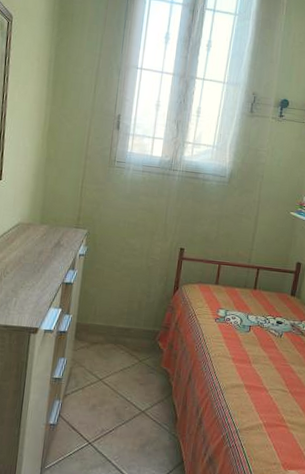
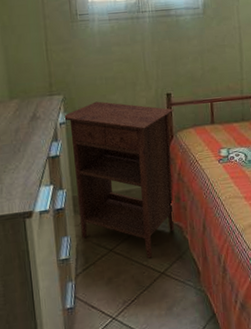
nightstand: none [77,241,184,395] -> present [64,101,175,259]

